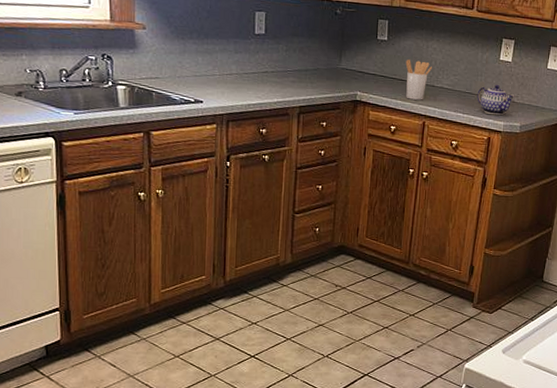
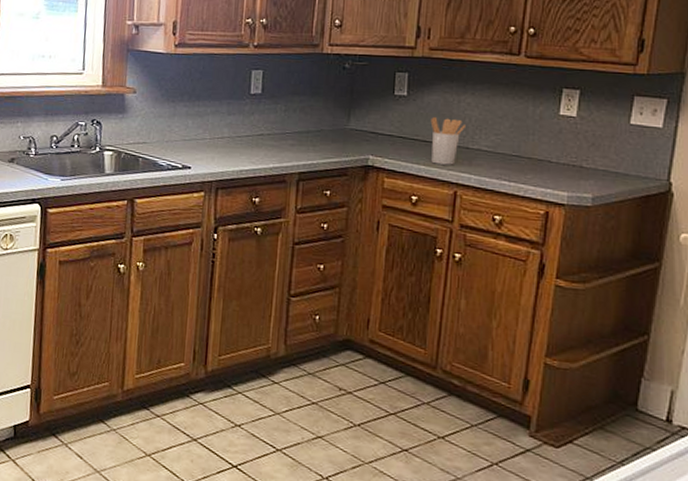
teapot: present [477,84,515,116] -> none [528,144,583,184]

